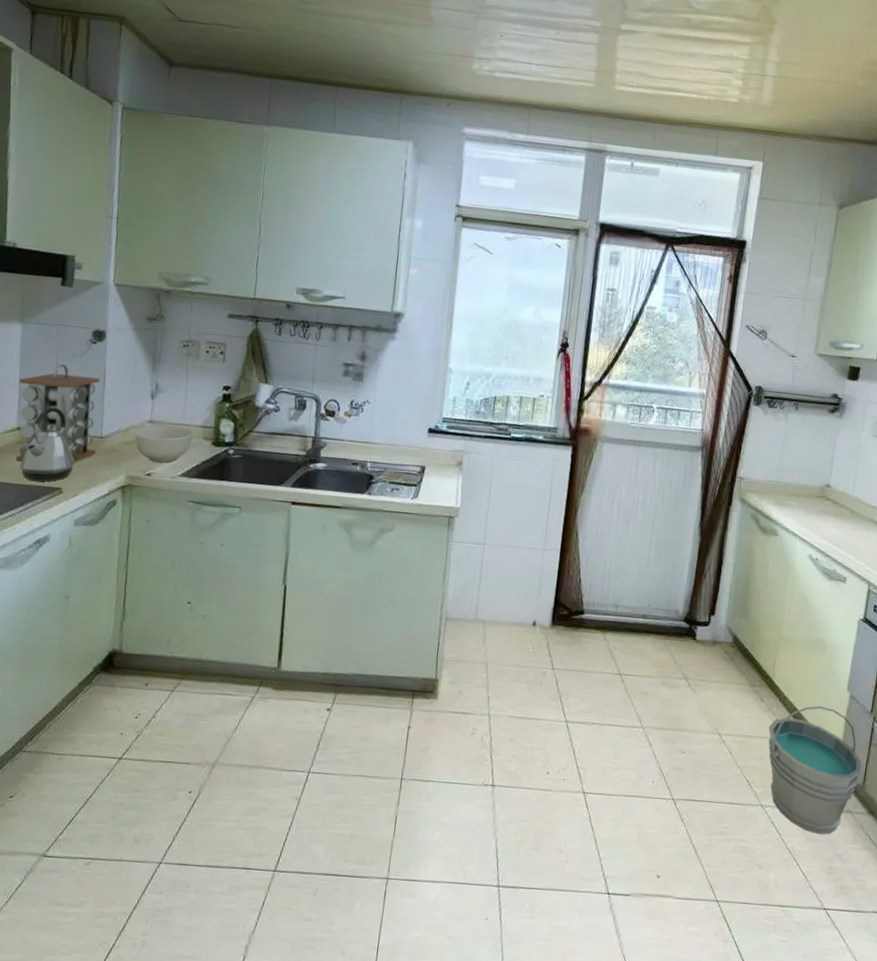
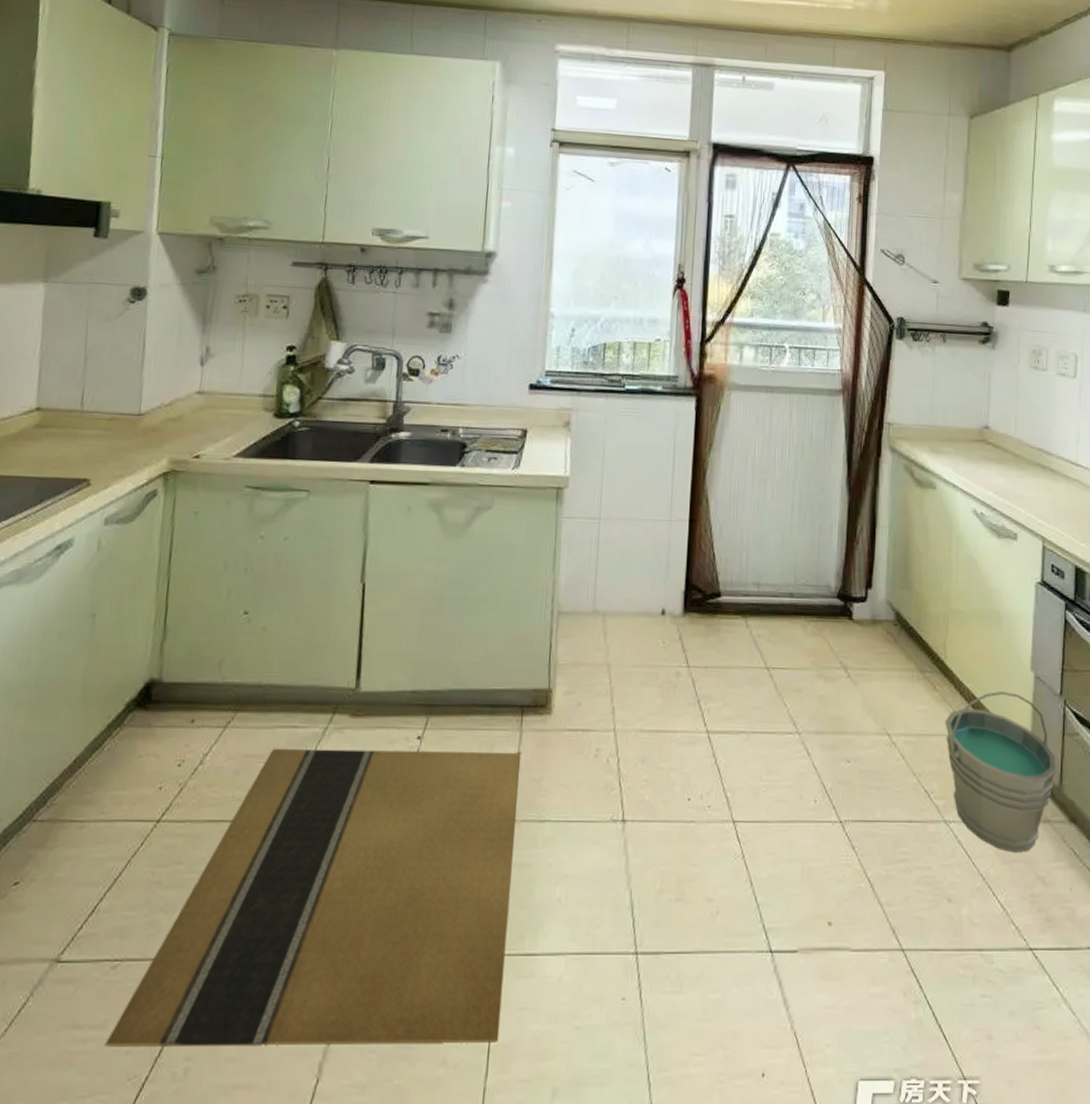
spice rack: present [16,364,101,463] -> none [33,329,139,449]
kettle: present [20,407,75,482] -> none [38,381,107,473]
door mat: none [82,710,411,943] -> present [105,748,521,1047]
bowl: present [134,426,193,463] -> none [180,397,251,441]

